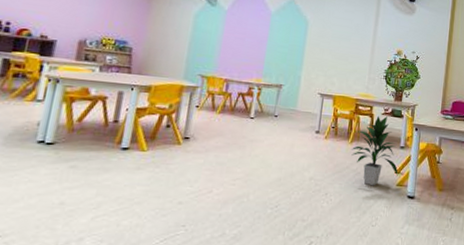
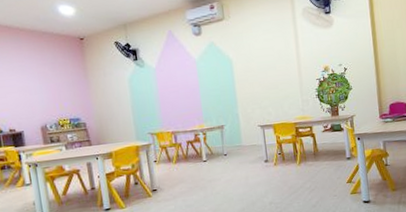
indoor plant: present [351,116,398,186] -> none [300,133,350,199]

